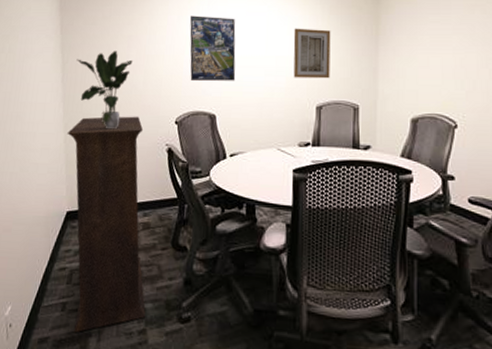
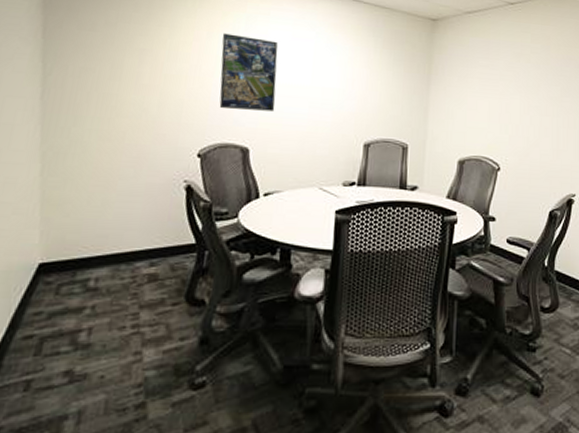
bookcase: present [67,116,145,333] -> none [40,144,155,418]
potted plant: present [76,51,133,130] -> none [64,65,145,161]
wall art: present [293,28,331,79] -> none [341,59,383,115]

